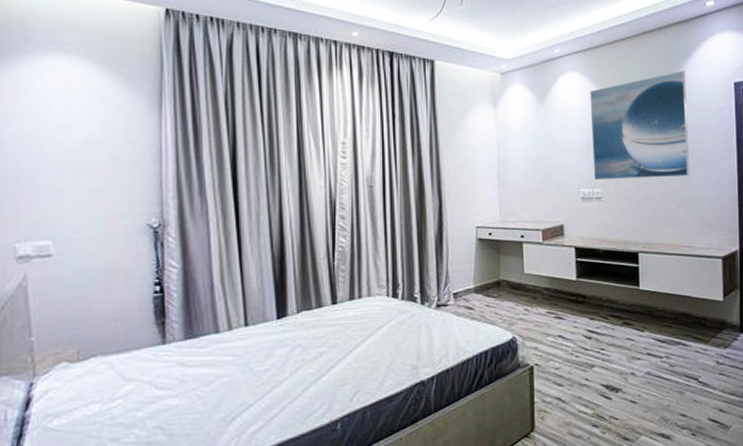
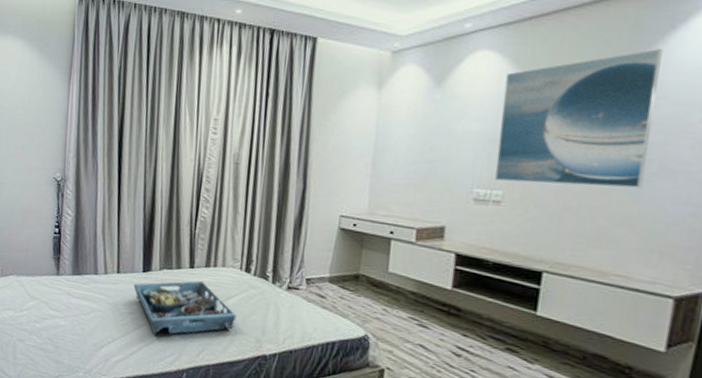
serving tray: none [267,316,389,389] -> present [133,280,237,335]

